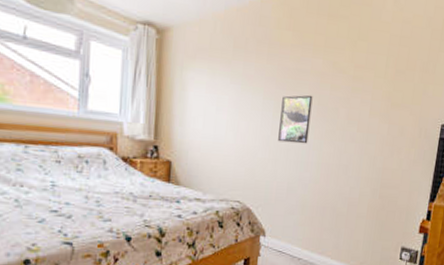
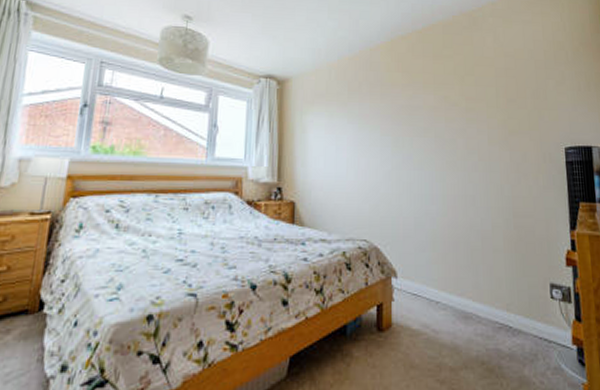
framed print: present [278,95,313,144] -> none [399,128,430,177]

